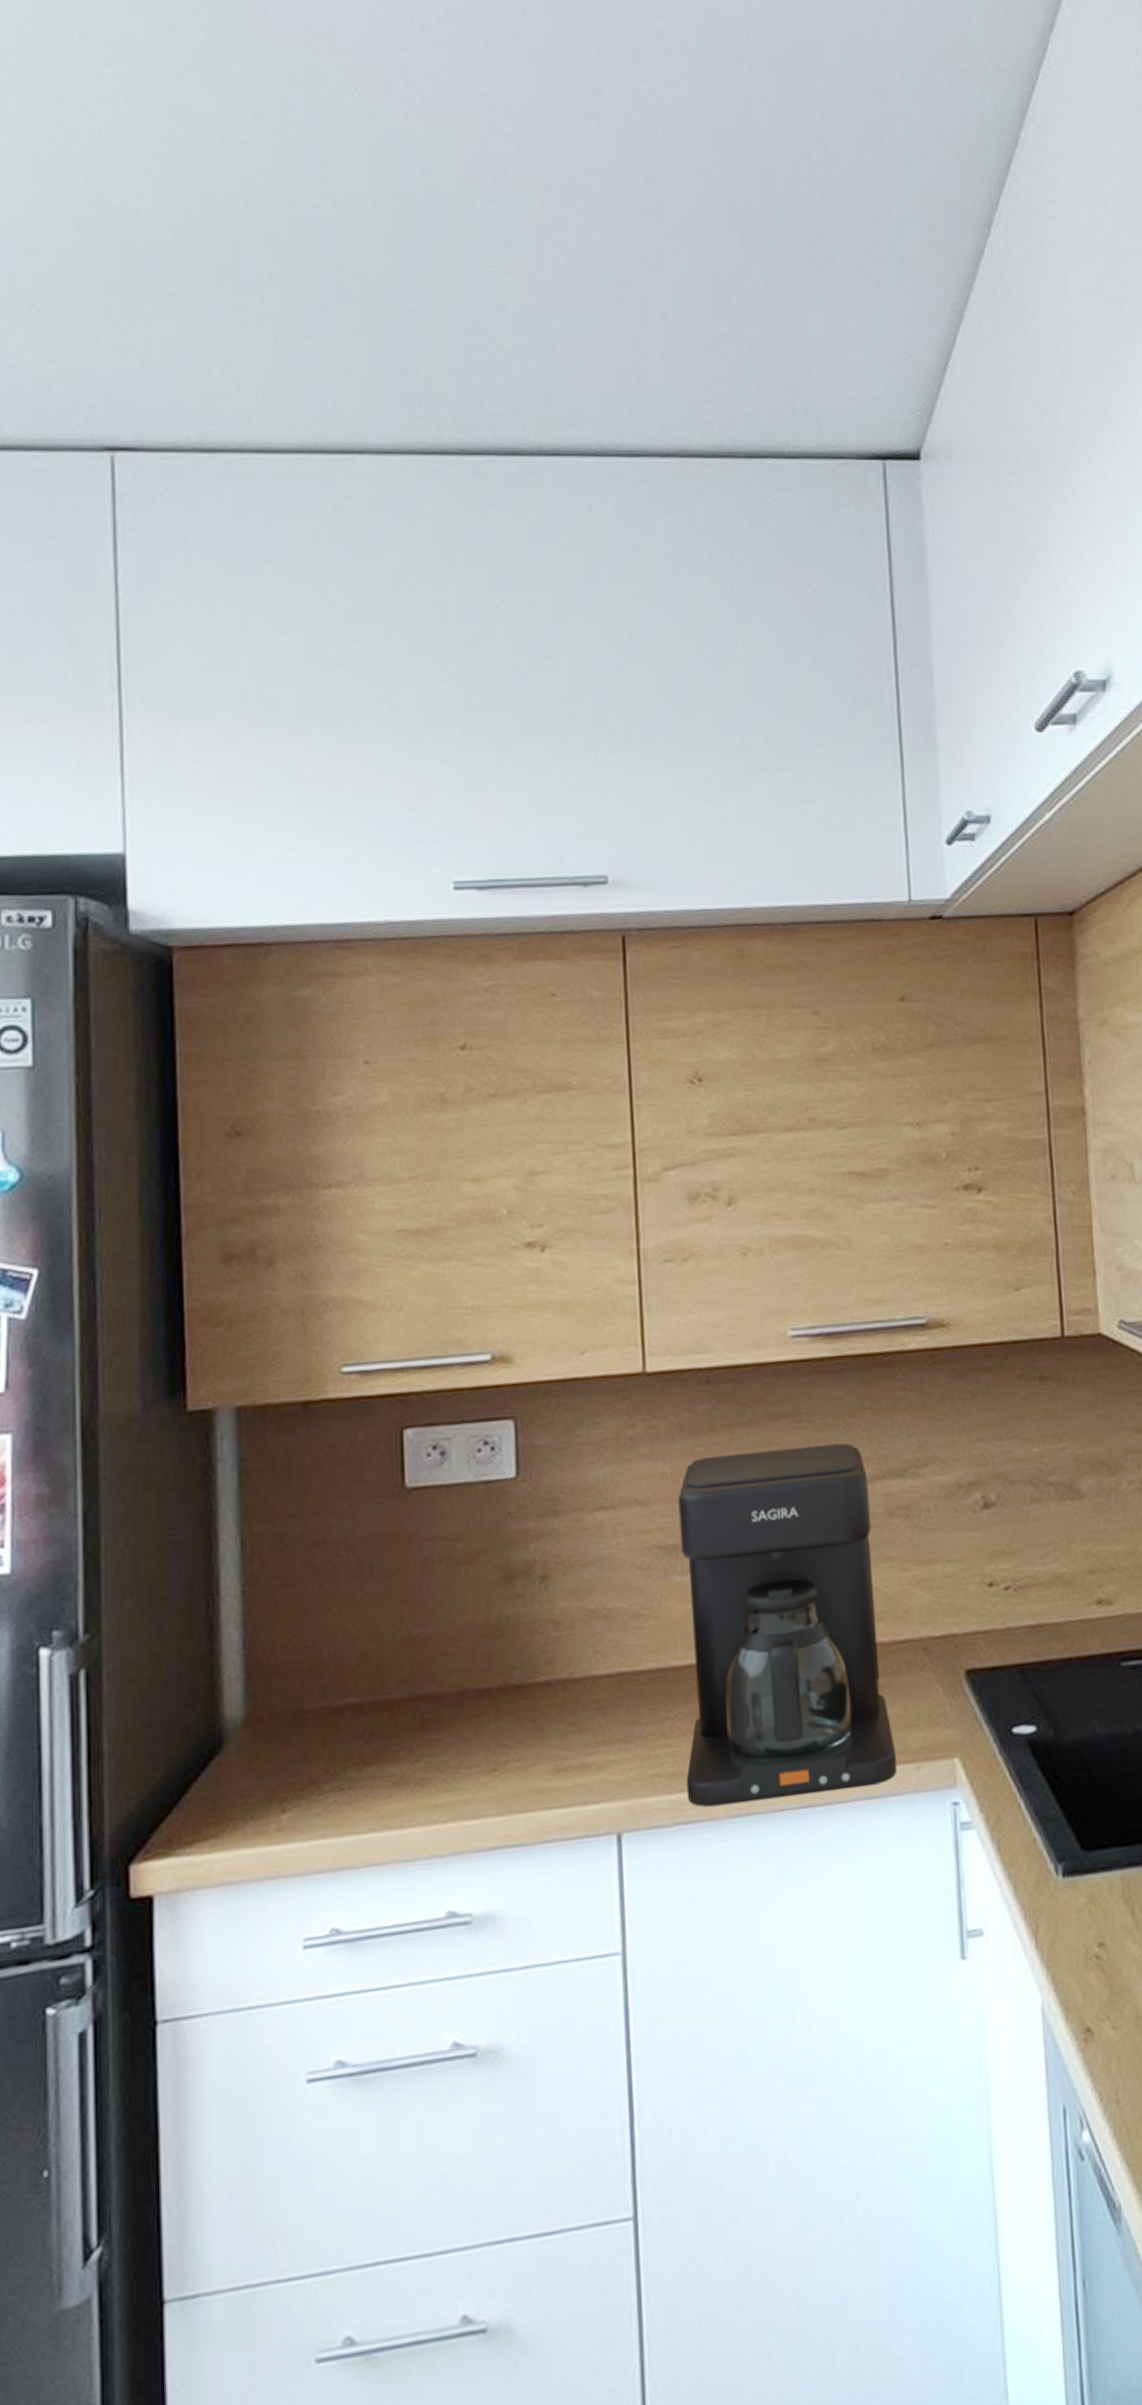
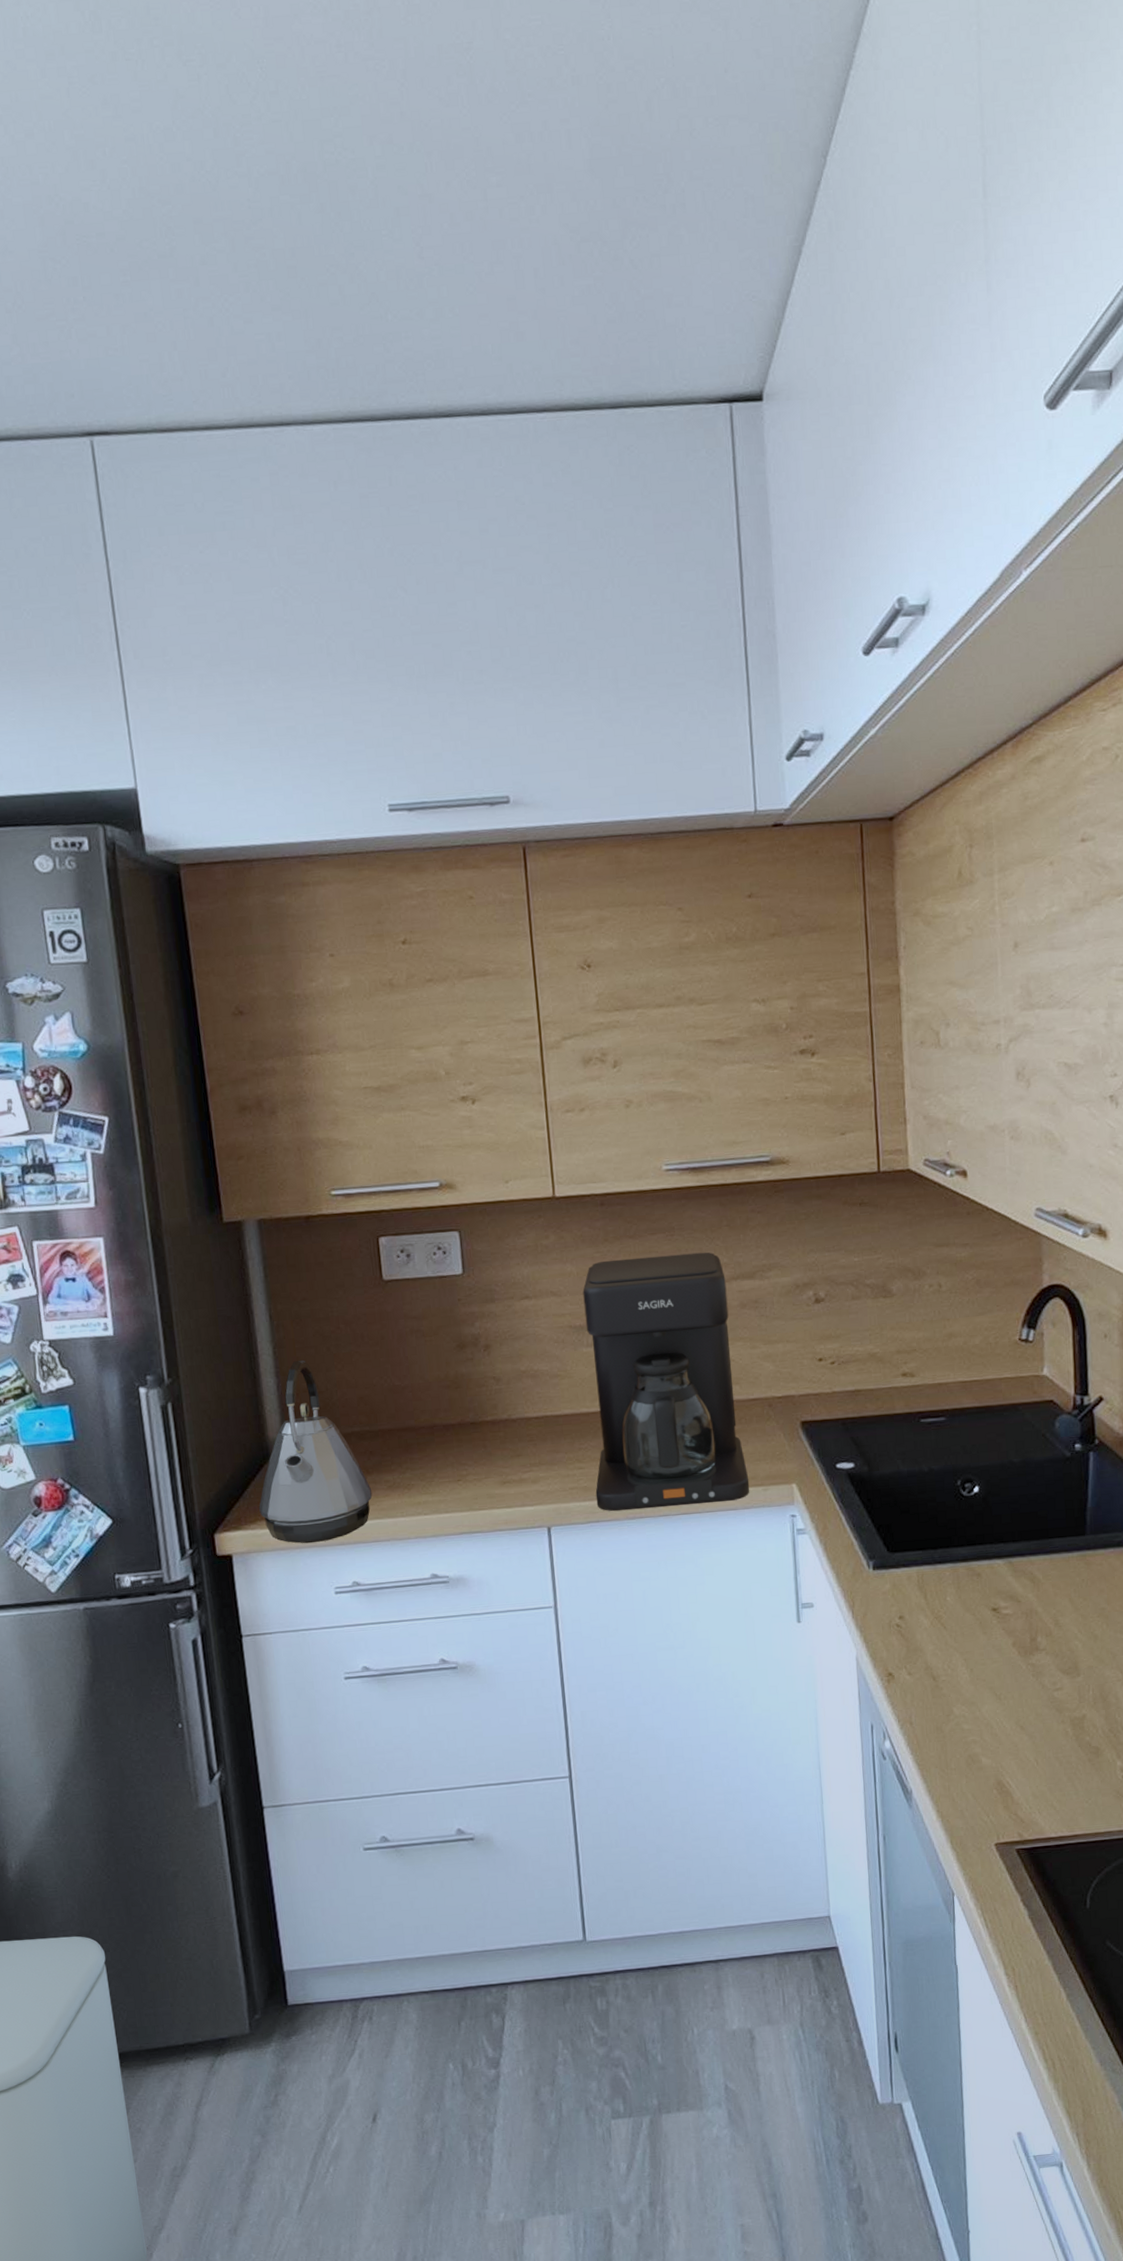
kettle: none [200,1601,369,1874] -> present [259,1359,373,1544]

